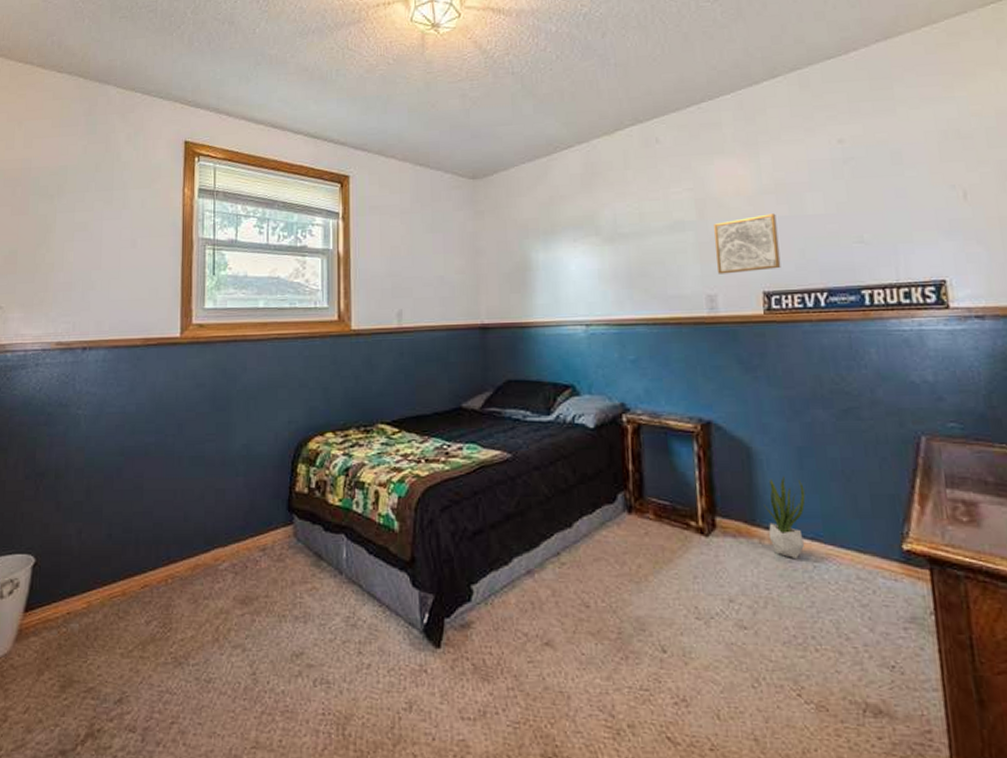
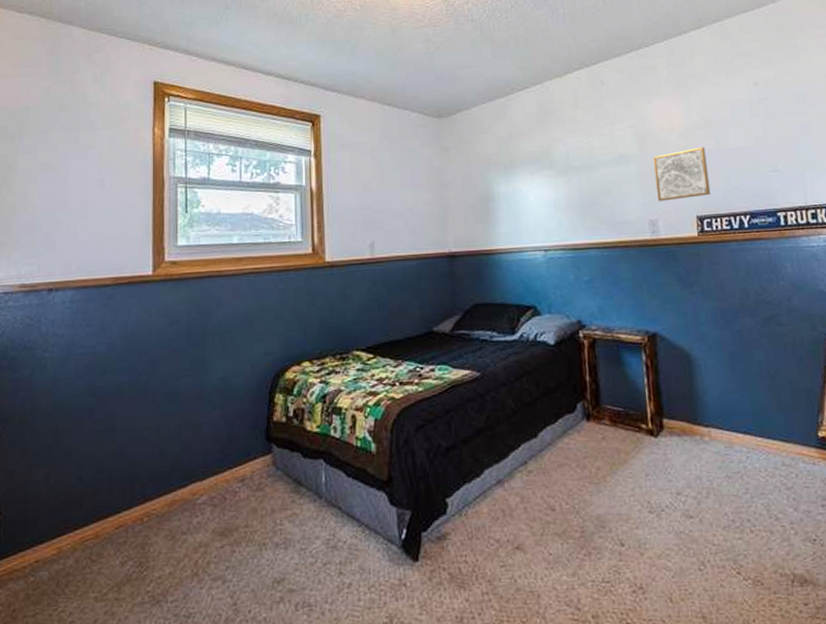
potted plant: present [764,475,806,558] -> none [703,378,738,451]

